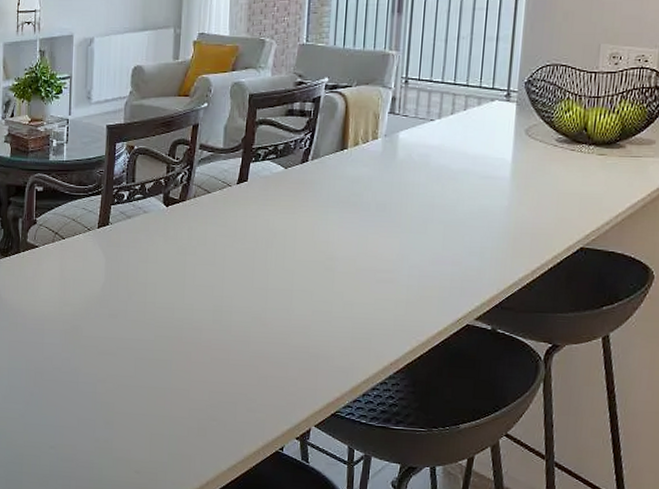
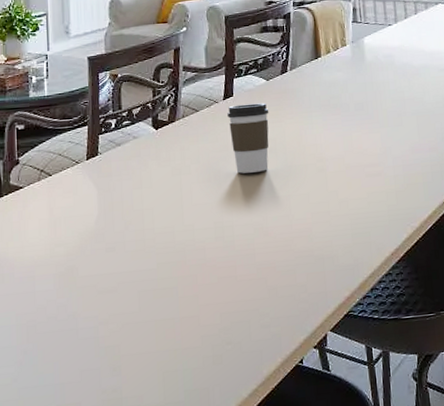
coffee cup: none [239,191,283,262] -> present [227,102,269,174]

